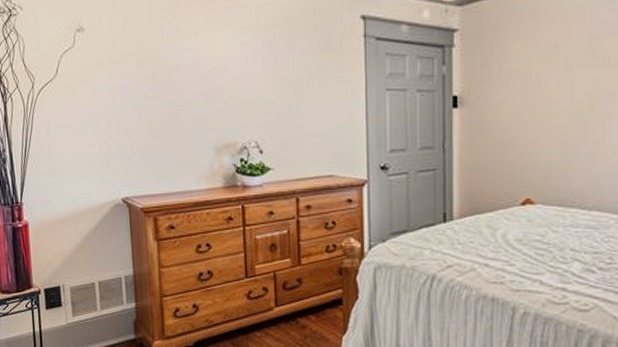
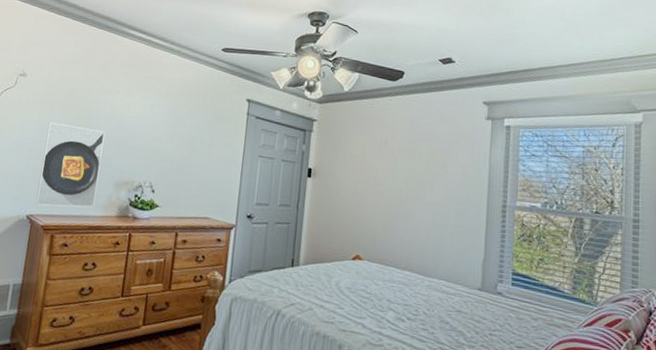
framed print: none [123,84,195,185] -> present [35,121,105,208]

